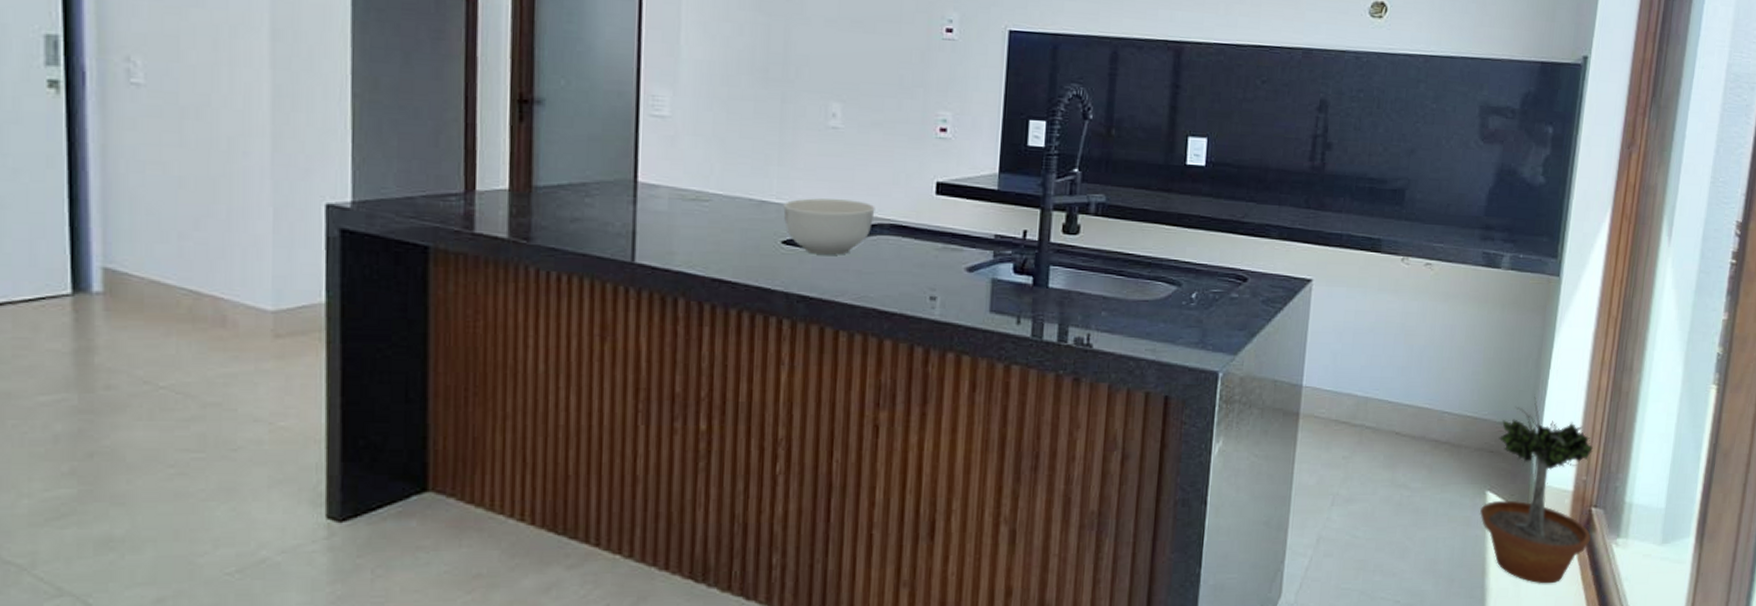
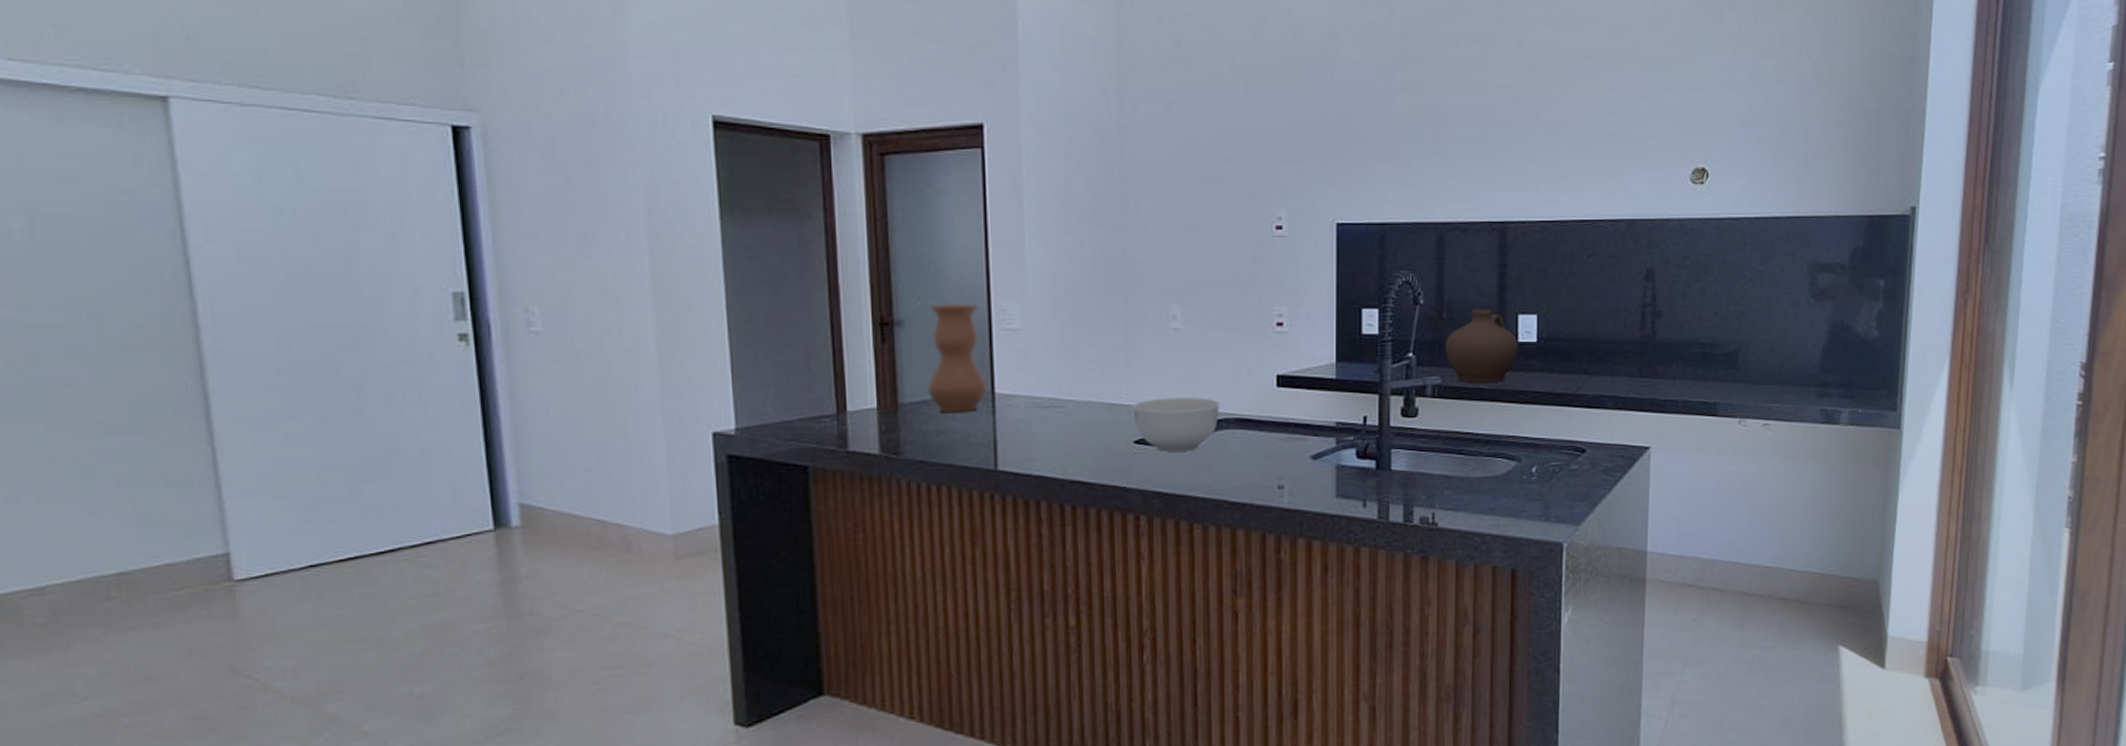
vase: none [564,84,631,201] -> present [927,304,989,413]
ceramic jug: none [1112,128,1187,205] -> present [1446,309,1519,384]
potted tree: present [1480,397,1594,584] -> none [1834,550,1949,736]

